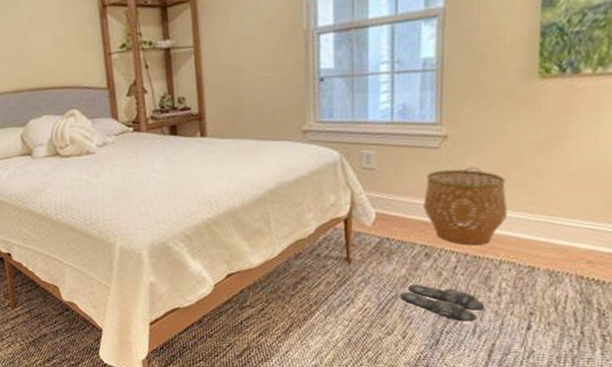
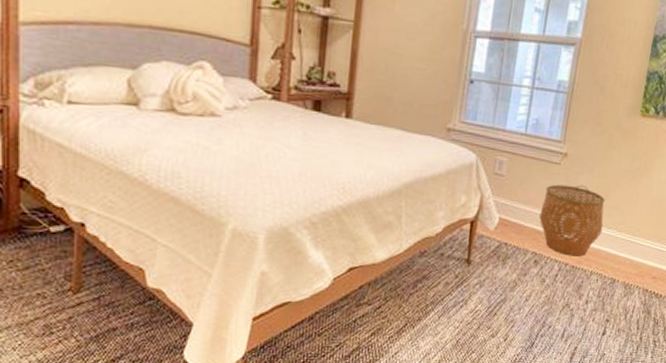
slippers: present [400,284,484,322] -> none [508,288,574,326]

